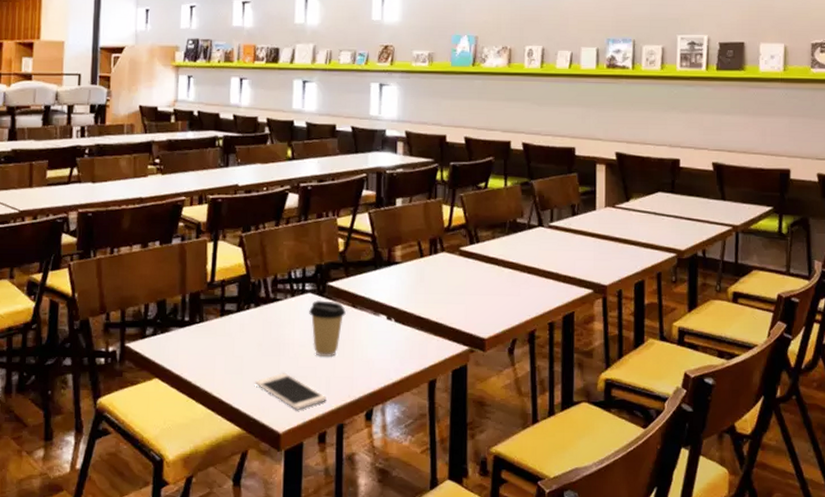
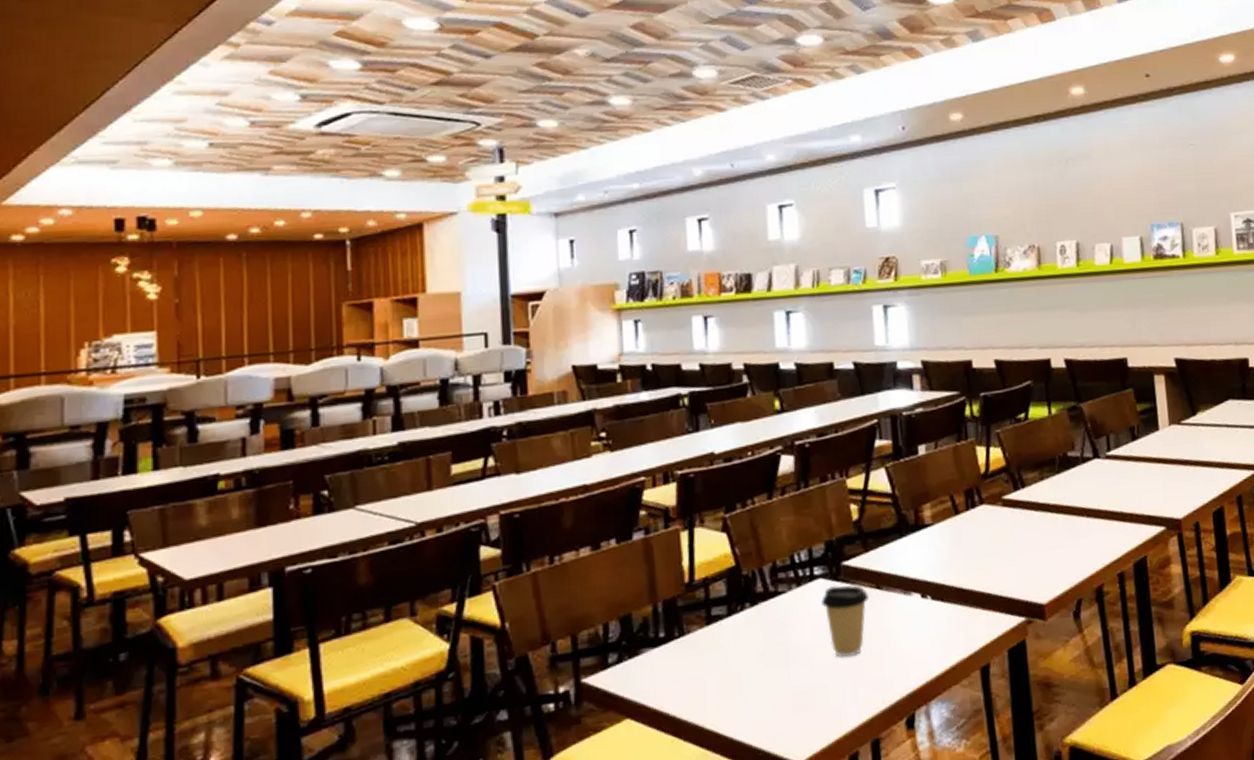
cell phone: present [255,373,326,410] -> none [760,685,855,730]

